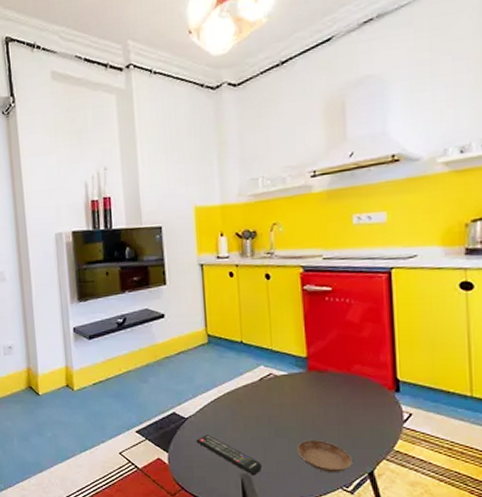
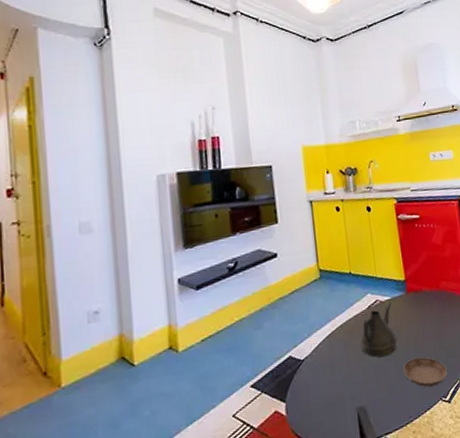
remote control: present [196,434,262,476] -> none [313,372,375,407]
teapot: none [249,377,292,432] -> present [360,302,398,358]

